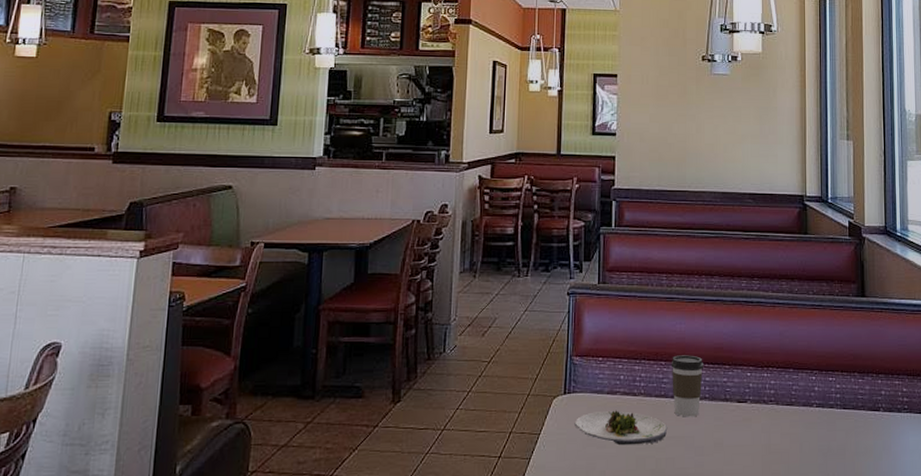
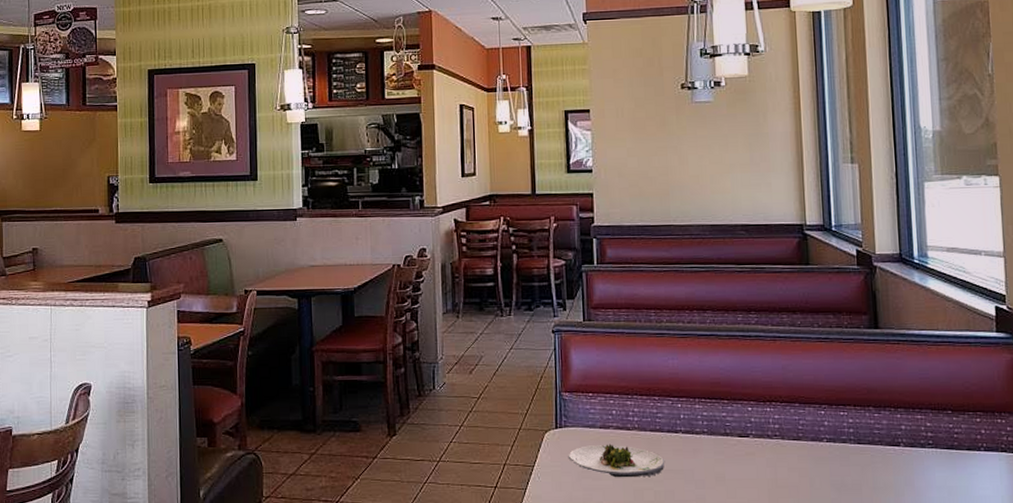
coffee cup: present [671,355,703,417] -> none [665,390,700,451]

